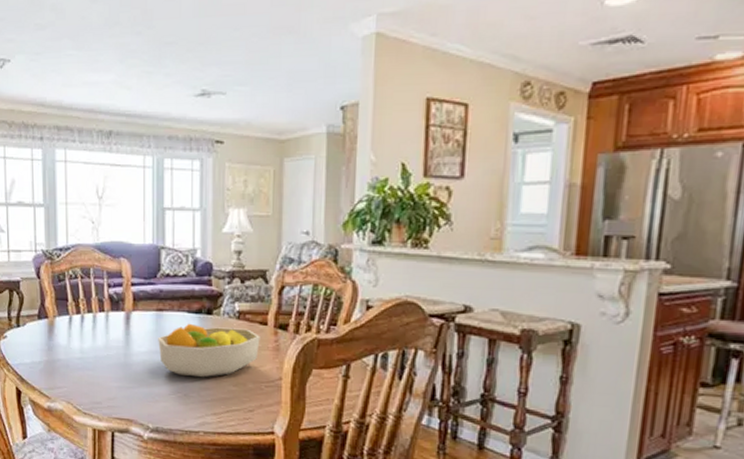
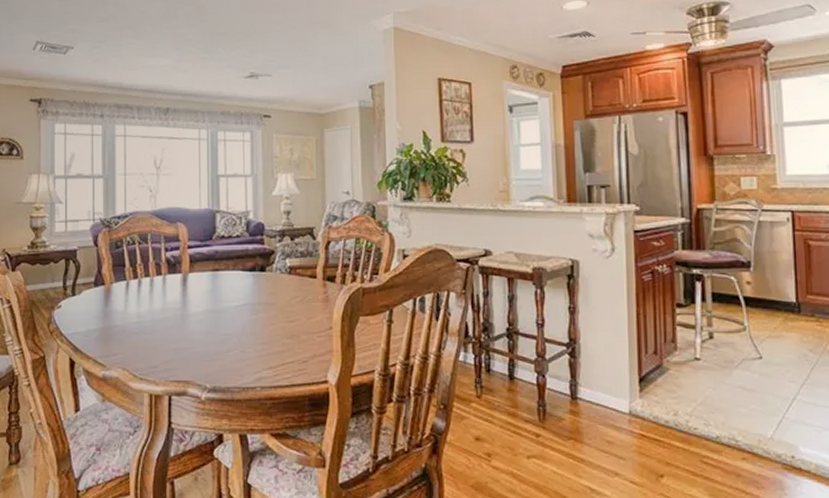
fruit bowl: present [158,323,260,378] -> none [214,281,311,333]

